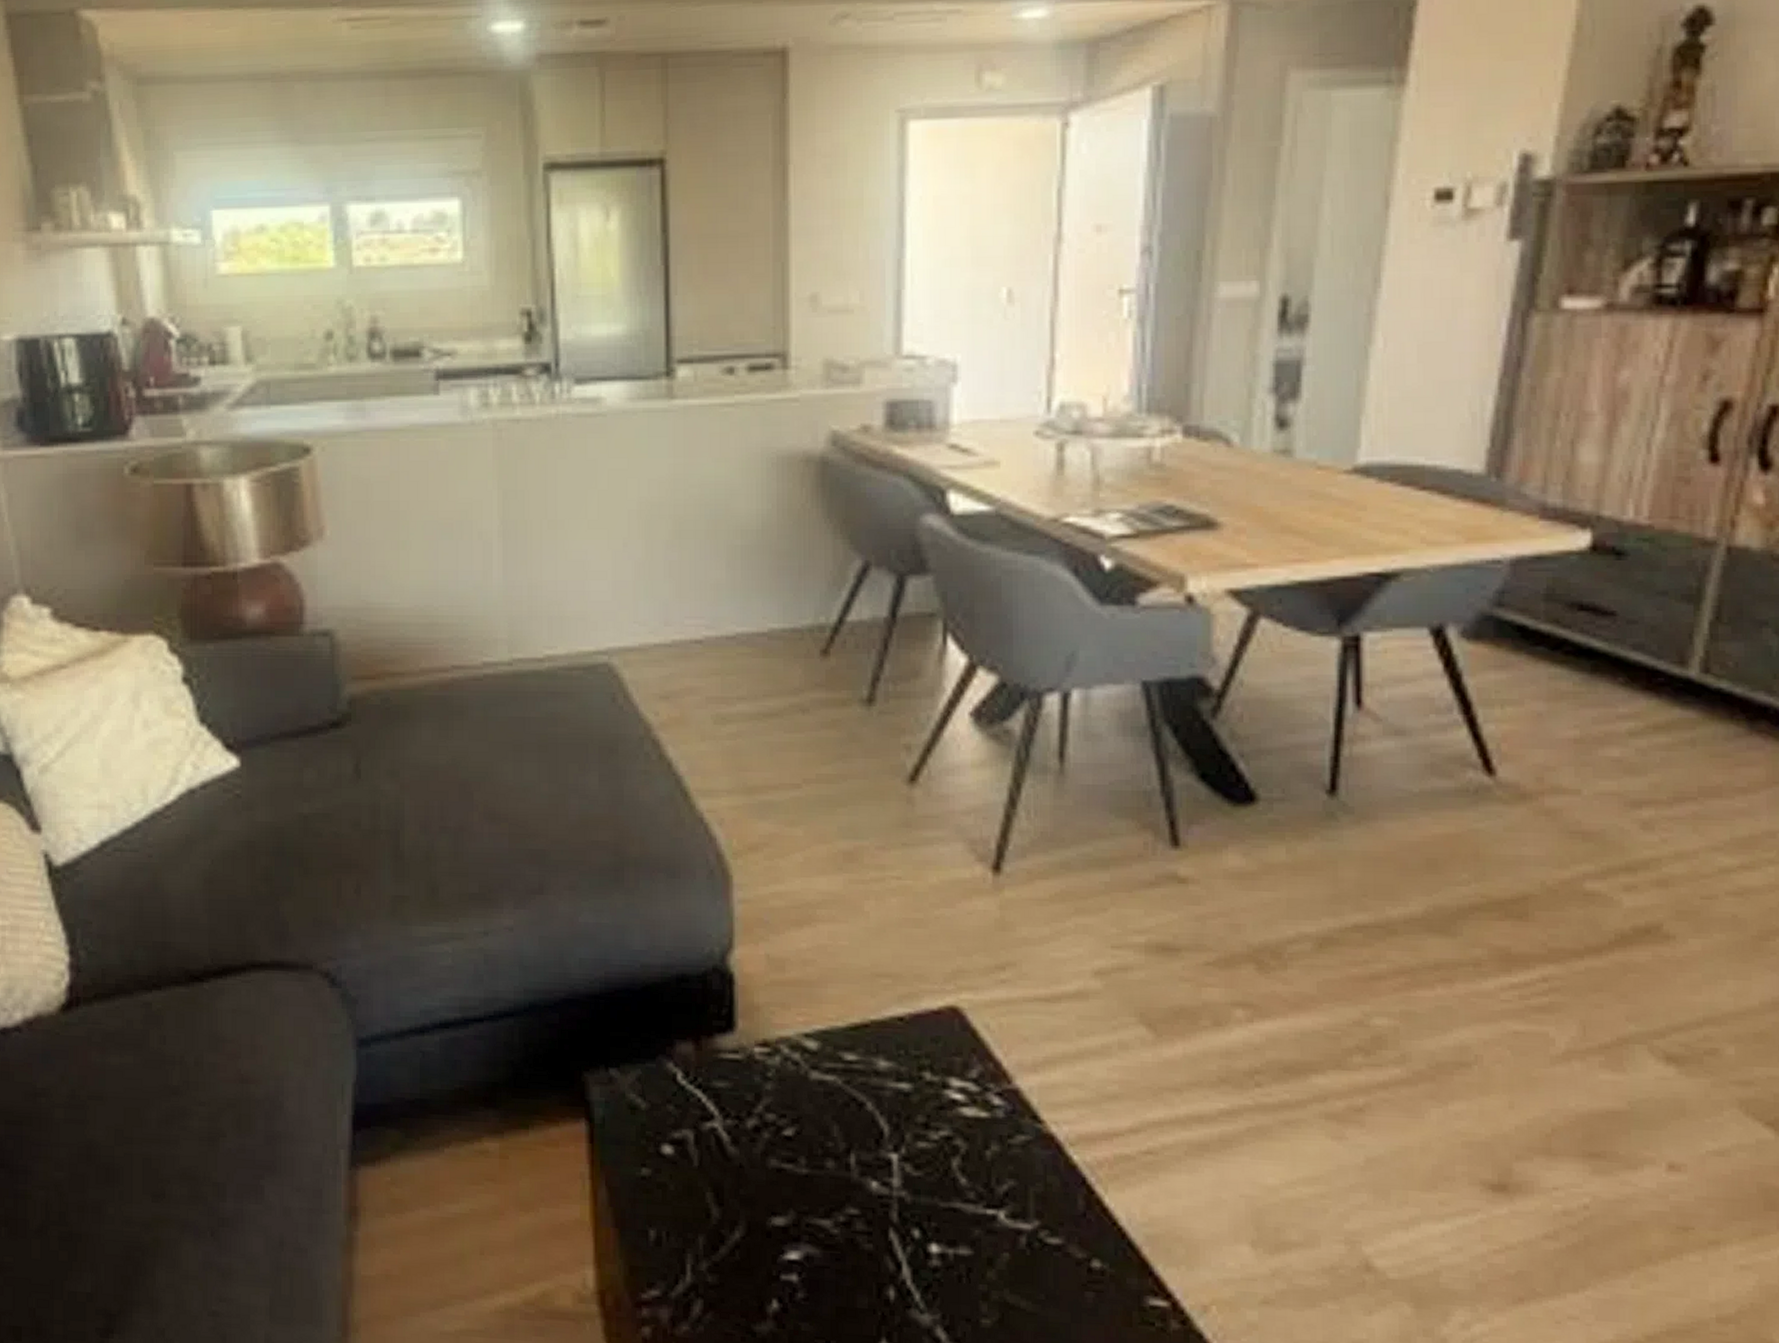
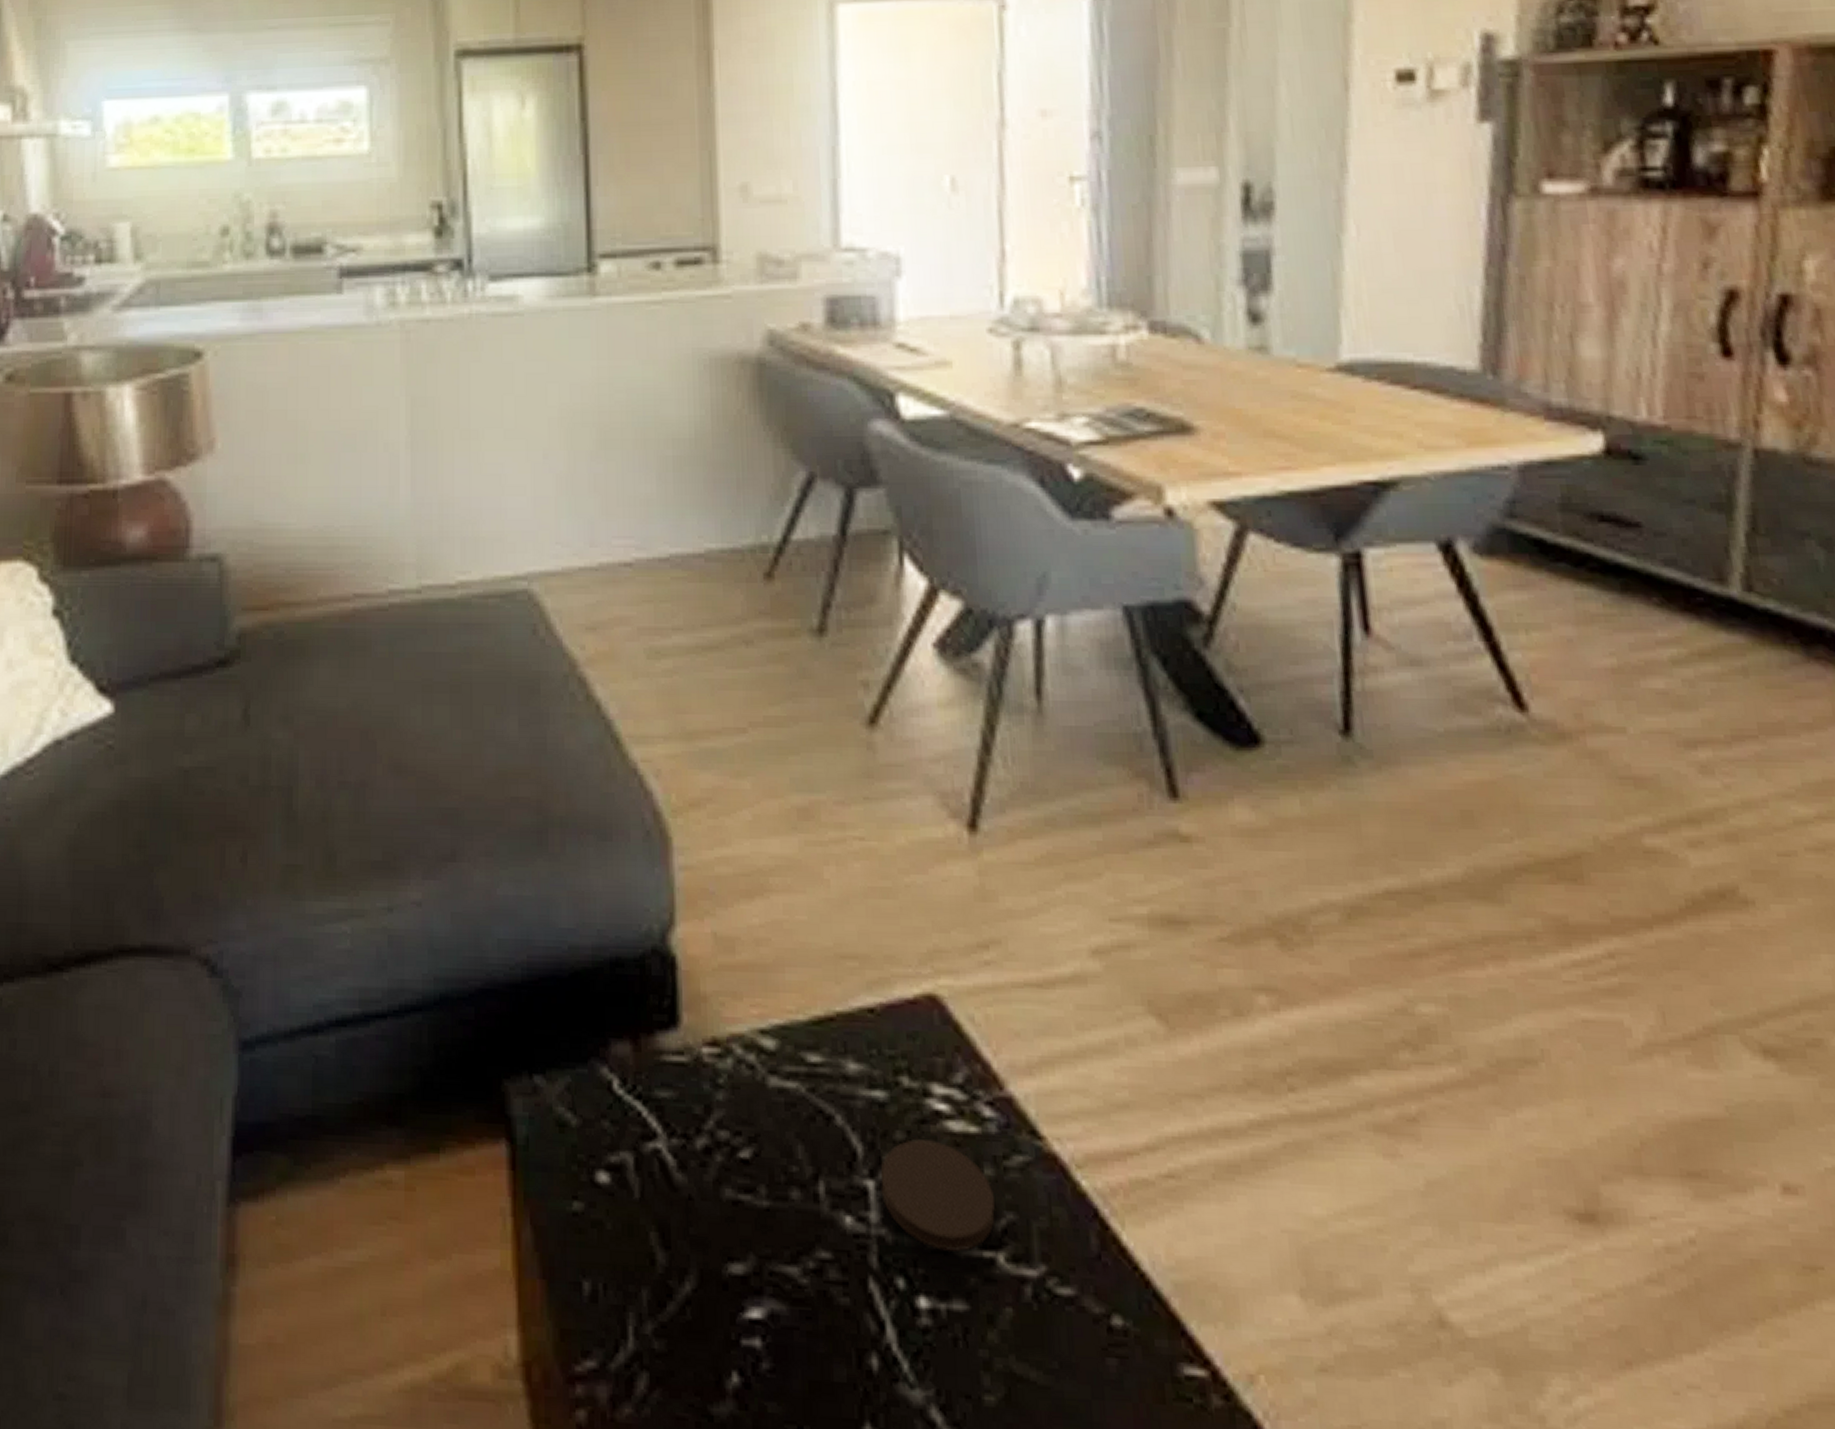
coaster: none [902,1121,999,1210] -> present [879,1138,996,1253]

